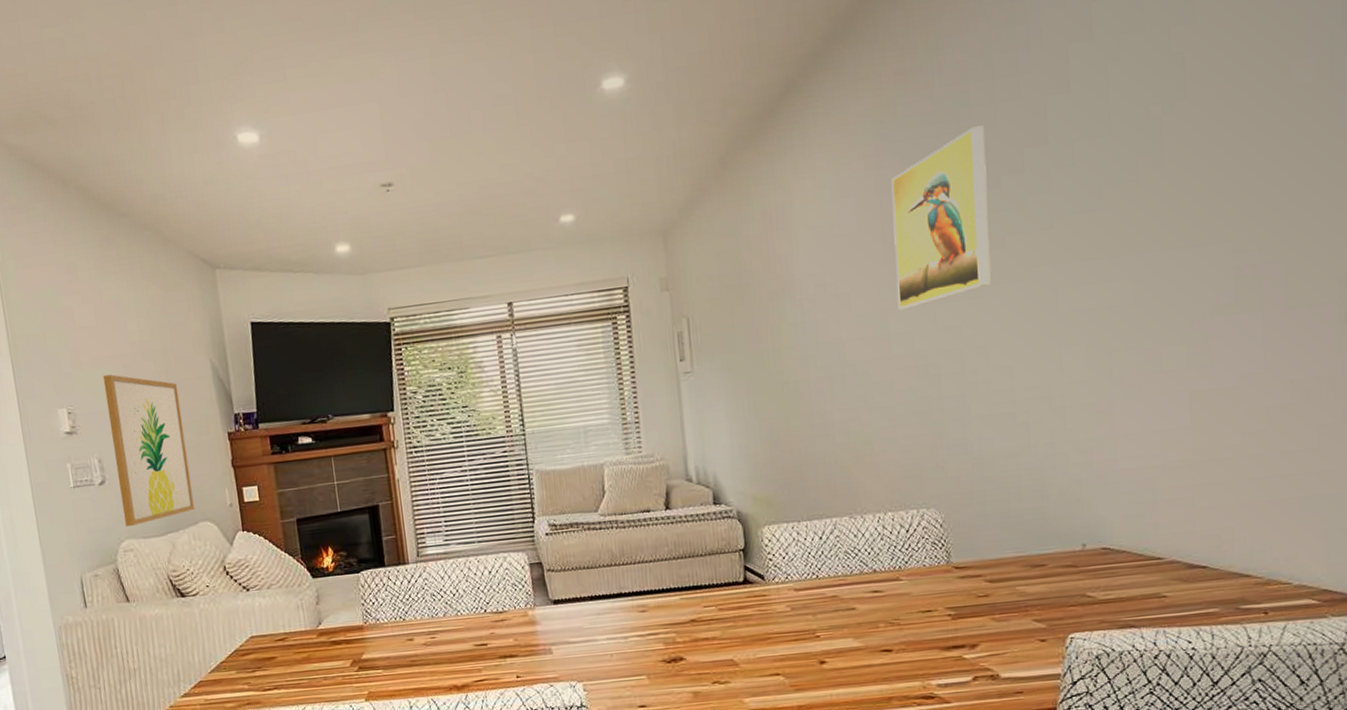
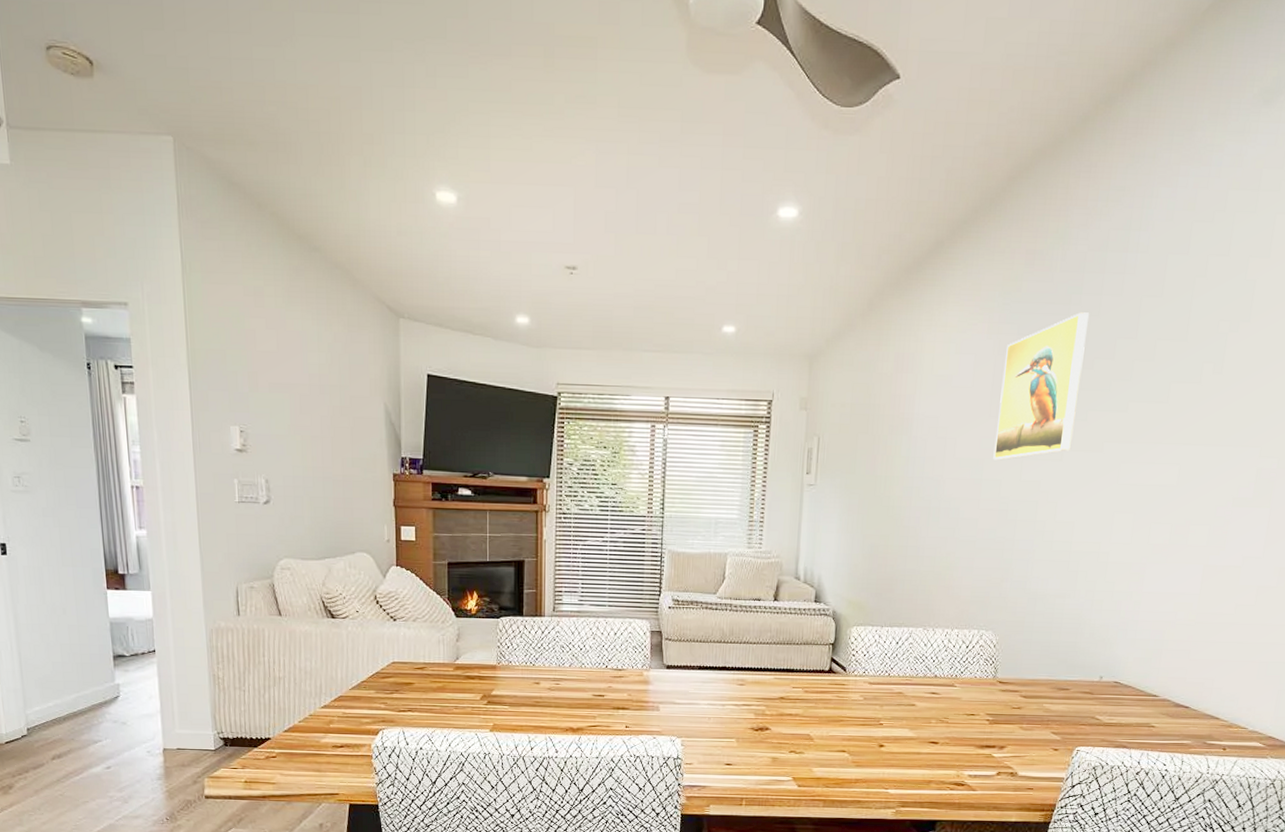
wall art: present [102,374,195,526] -> none [278,401,354,546]

